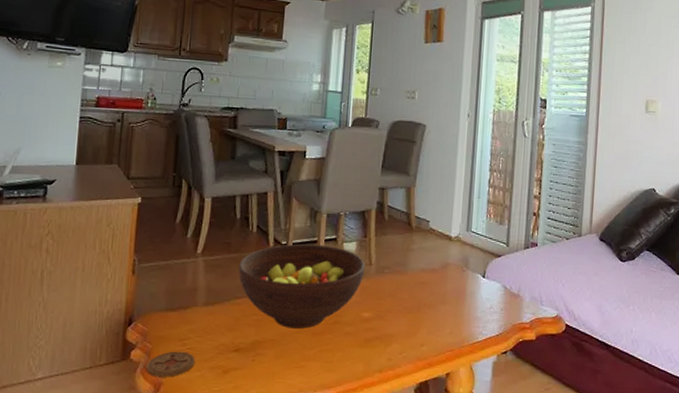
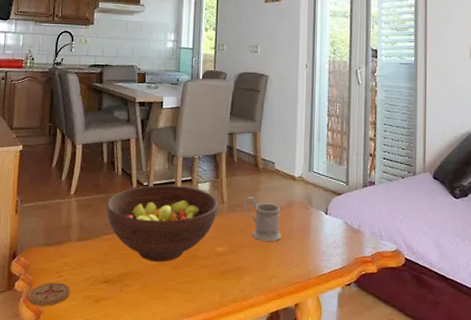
mug: none [392,258,434,307] -> present [243,196,281,242]

